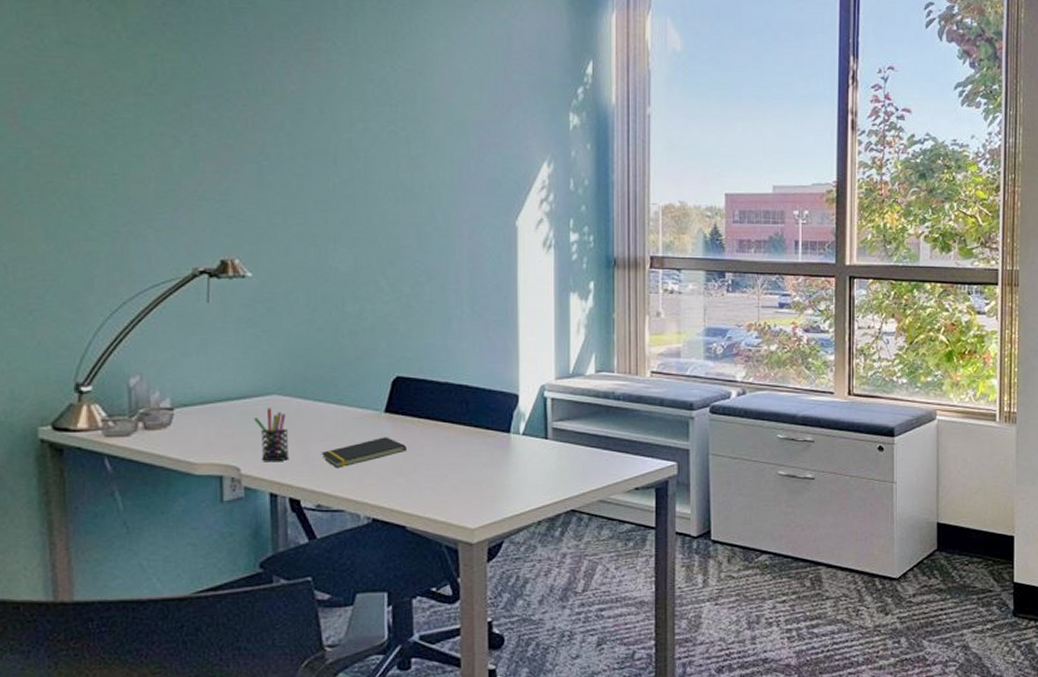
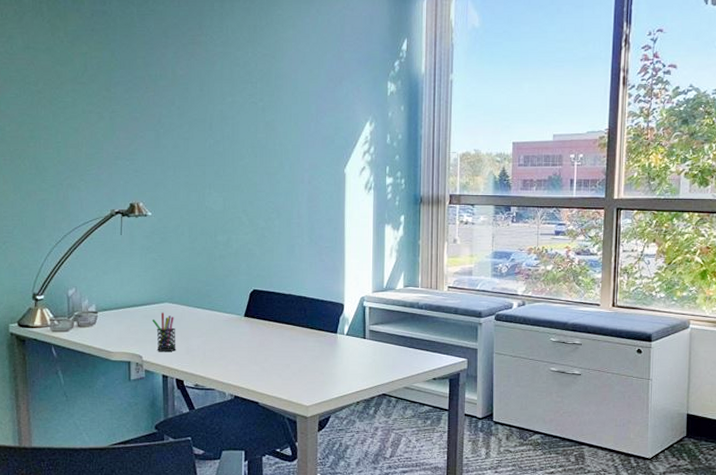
notepad: present [321,437,408,469] -> none [198,335,261,358]

